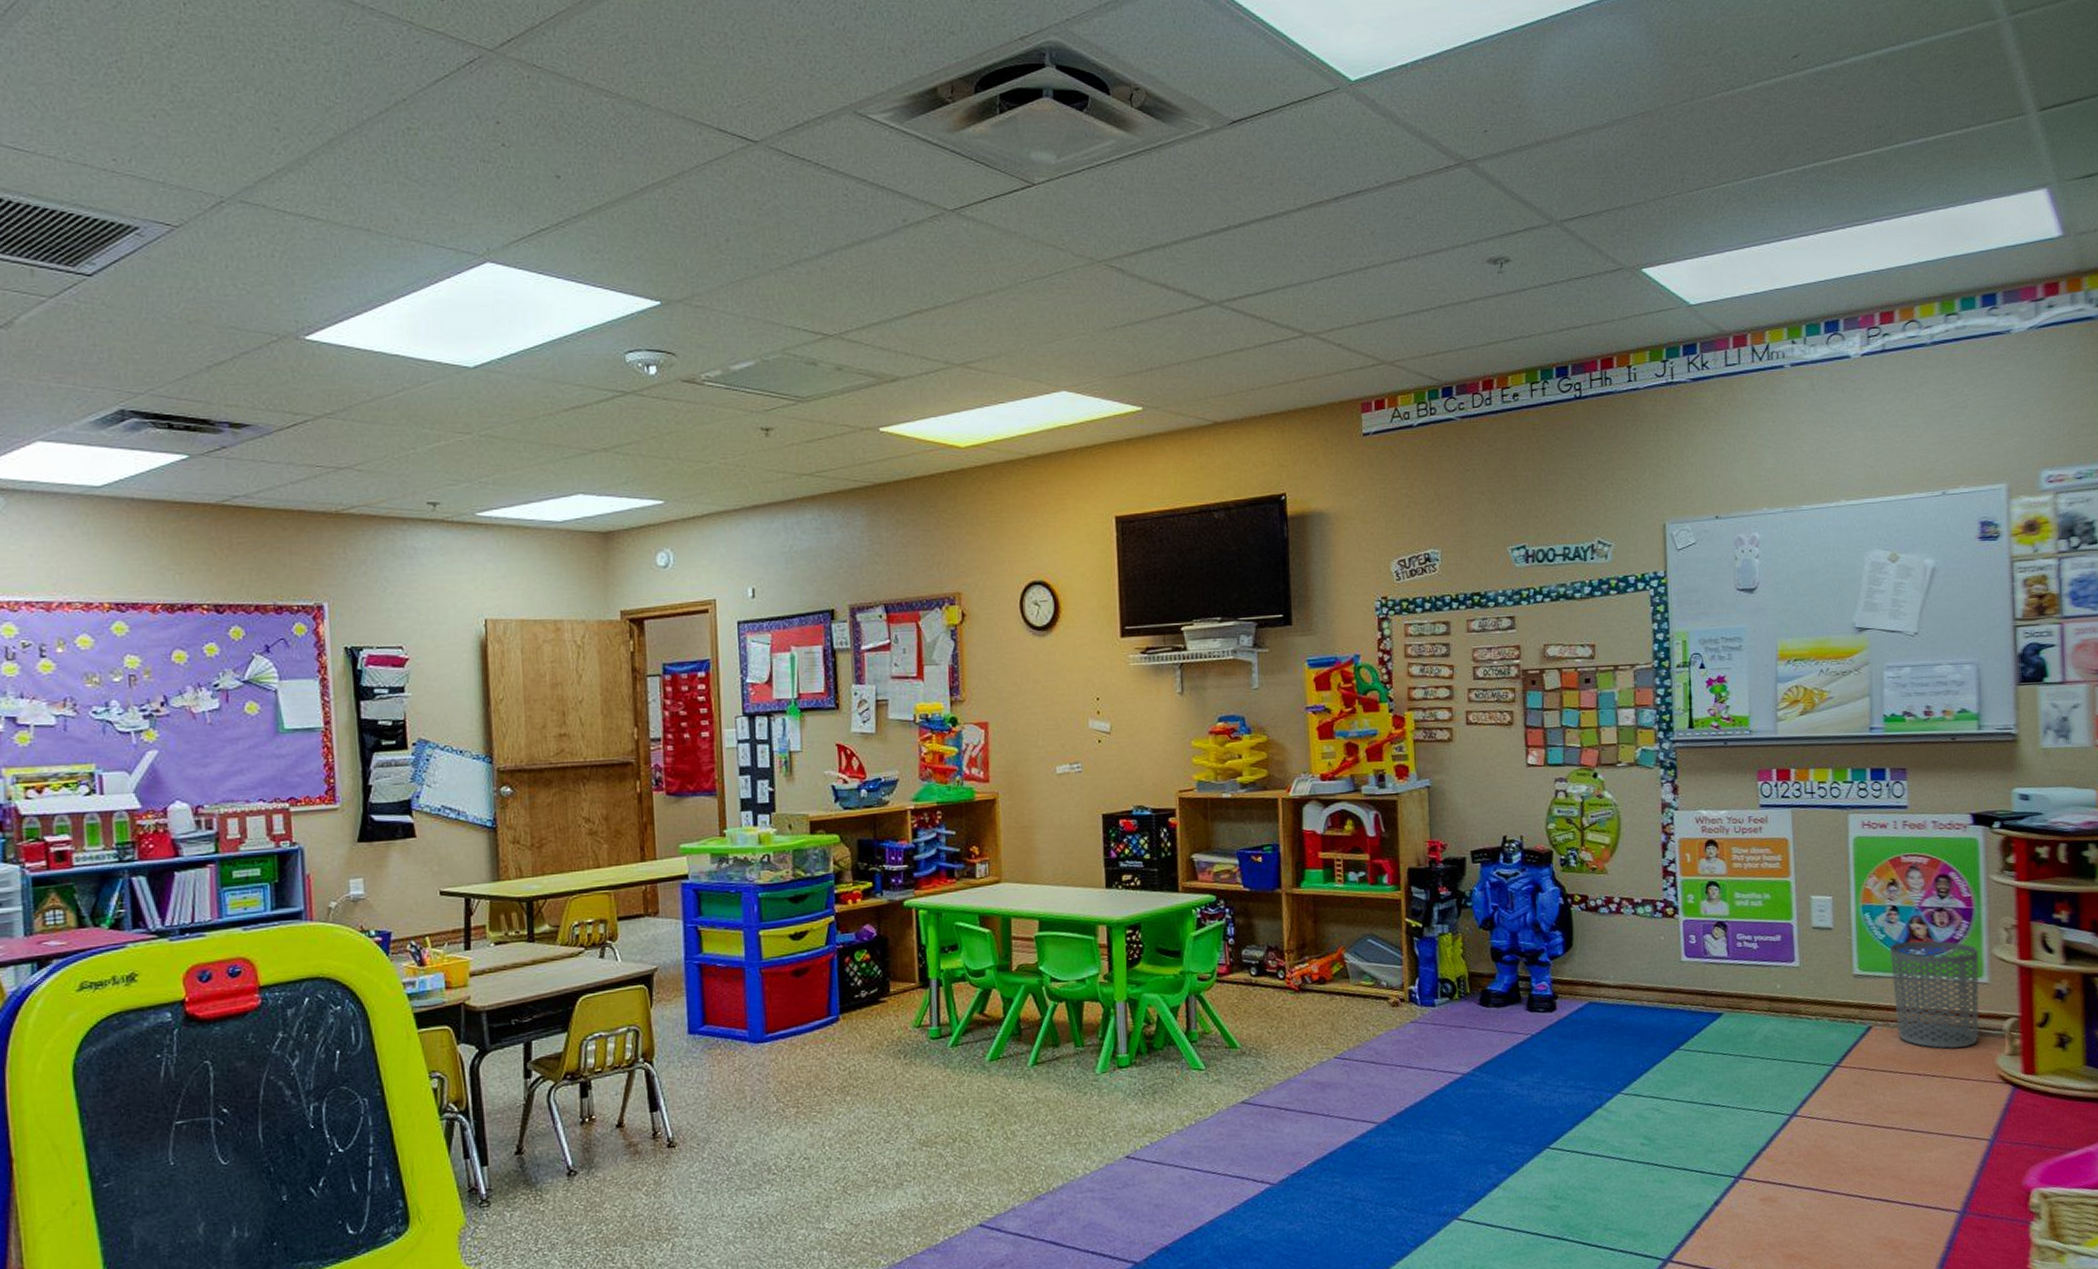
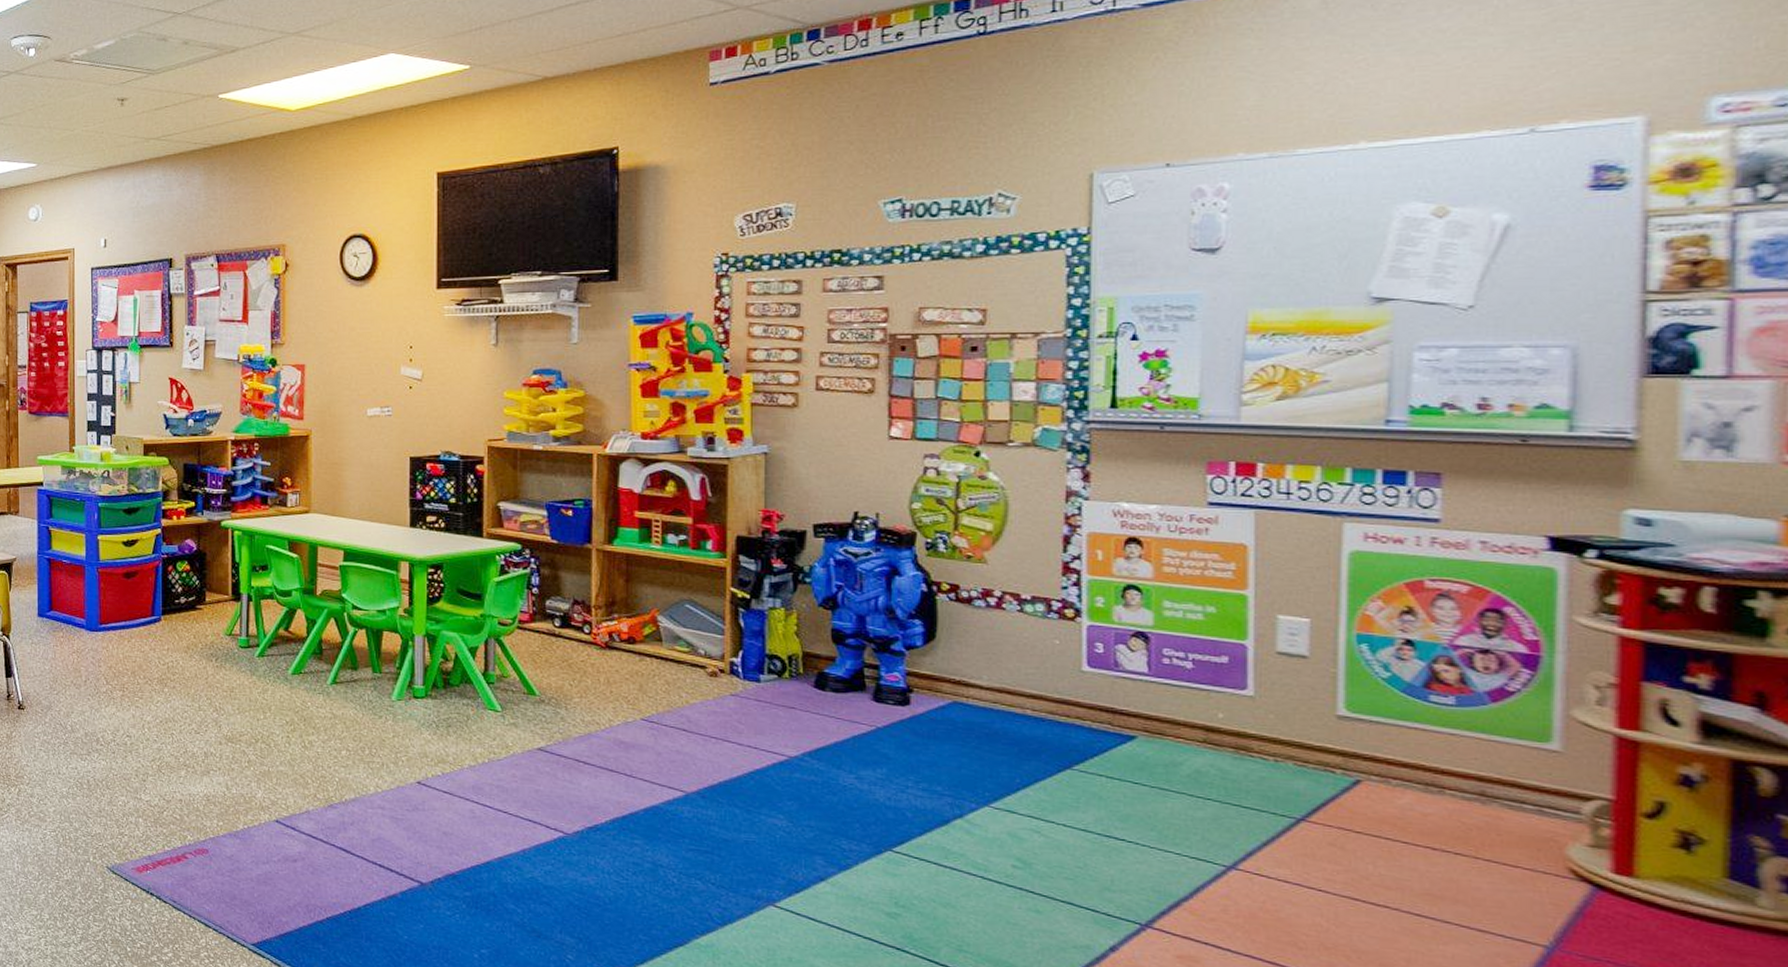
waste bin: present [1889,940,1980,1049] -> none [1396,684,1546,826]

